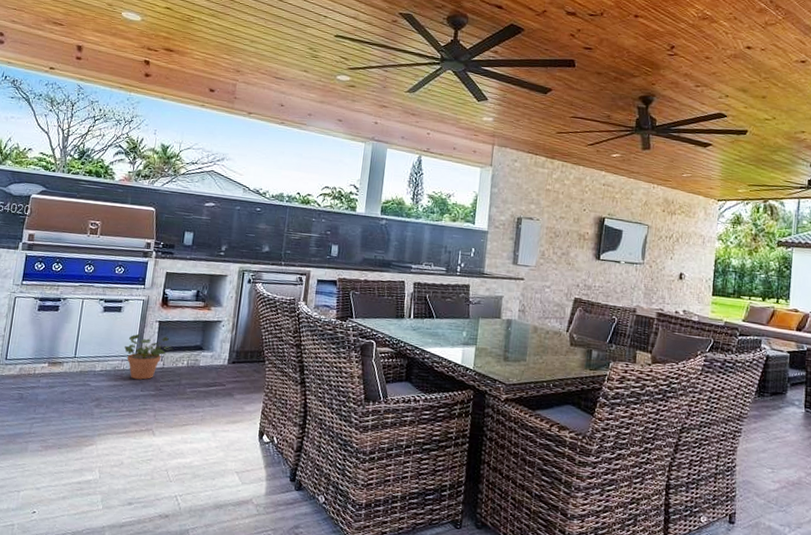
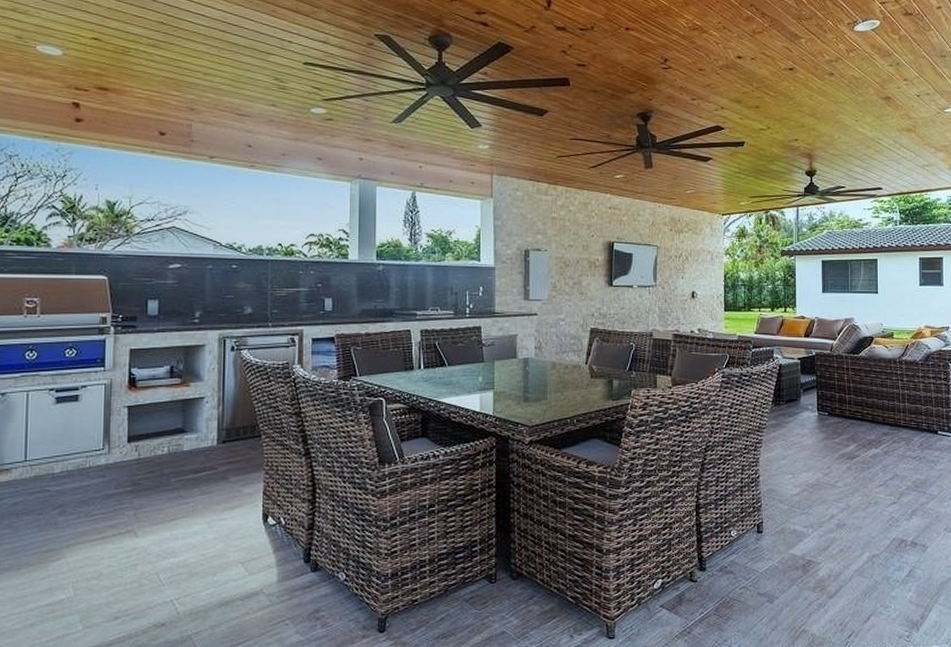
potted plant: present [124,333,172,380] -> none [87,422,148,476]

